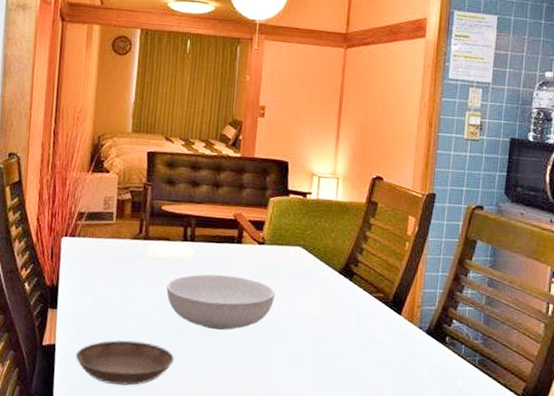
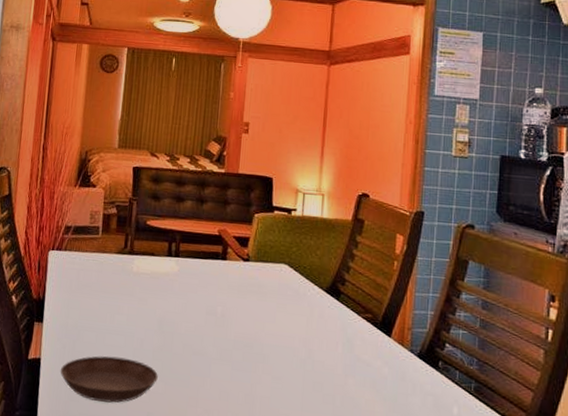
serving bowl: present [166,274,276,330] -> none [151,290,261,349]

